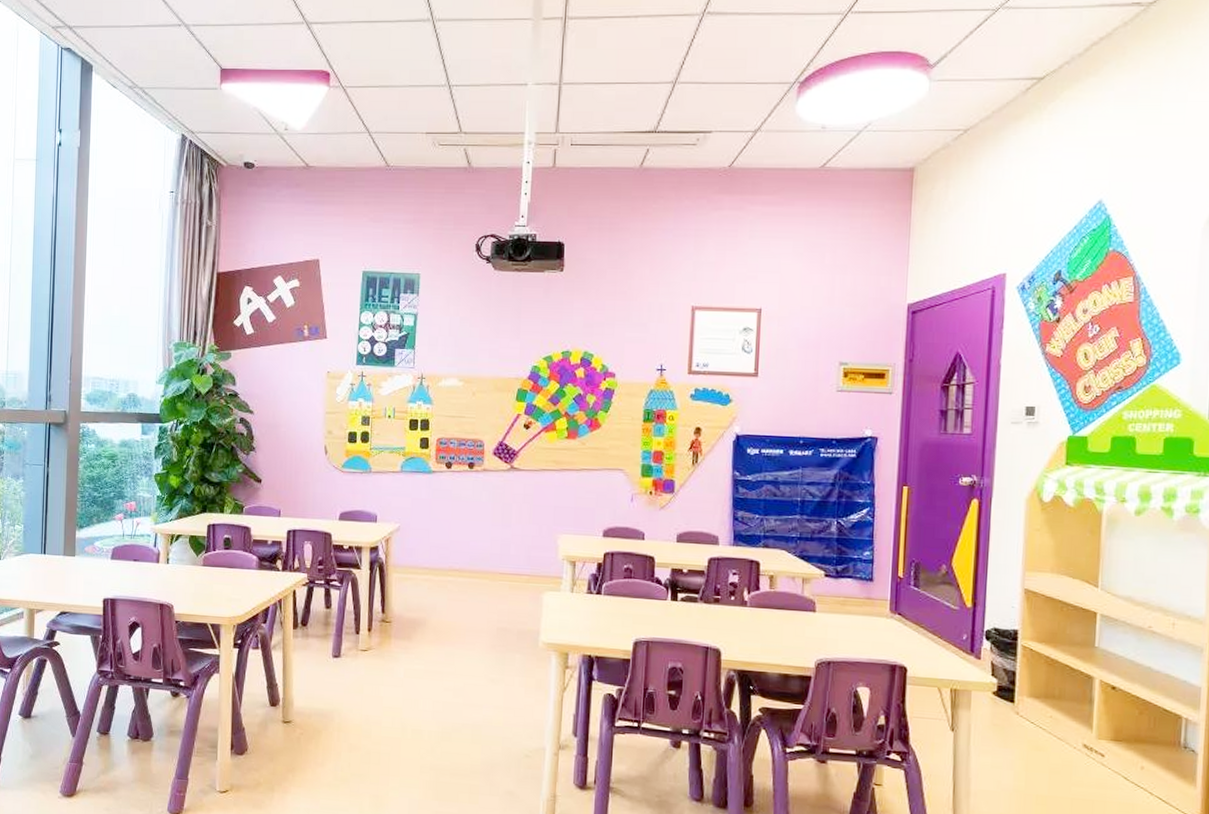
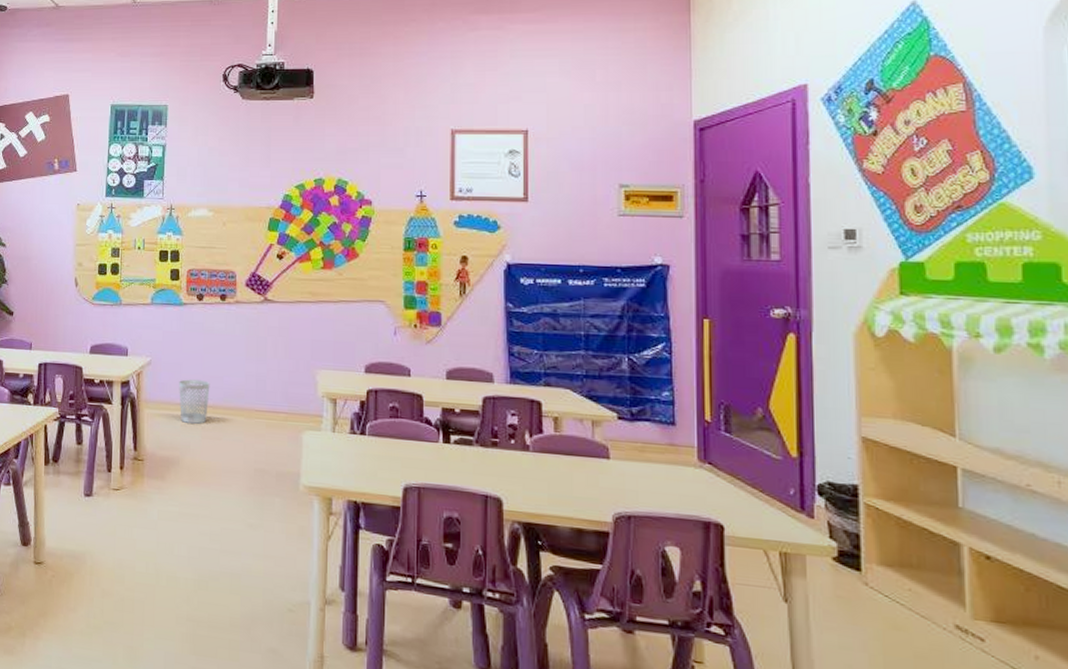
wastebasket: none [426,544,457,587] -> present [179,379,210,424]

